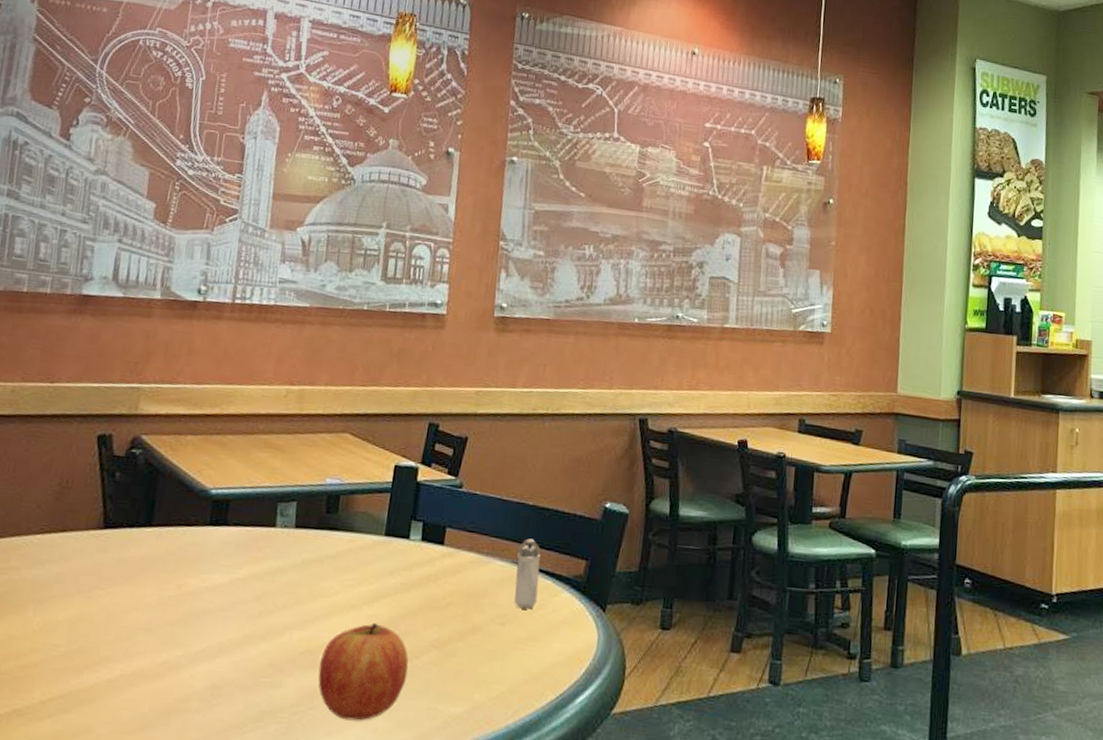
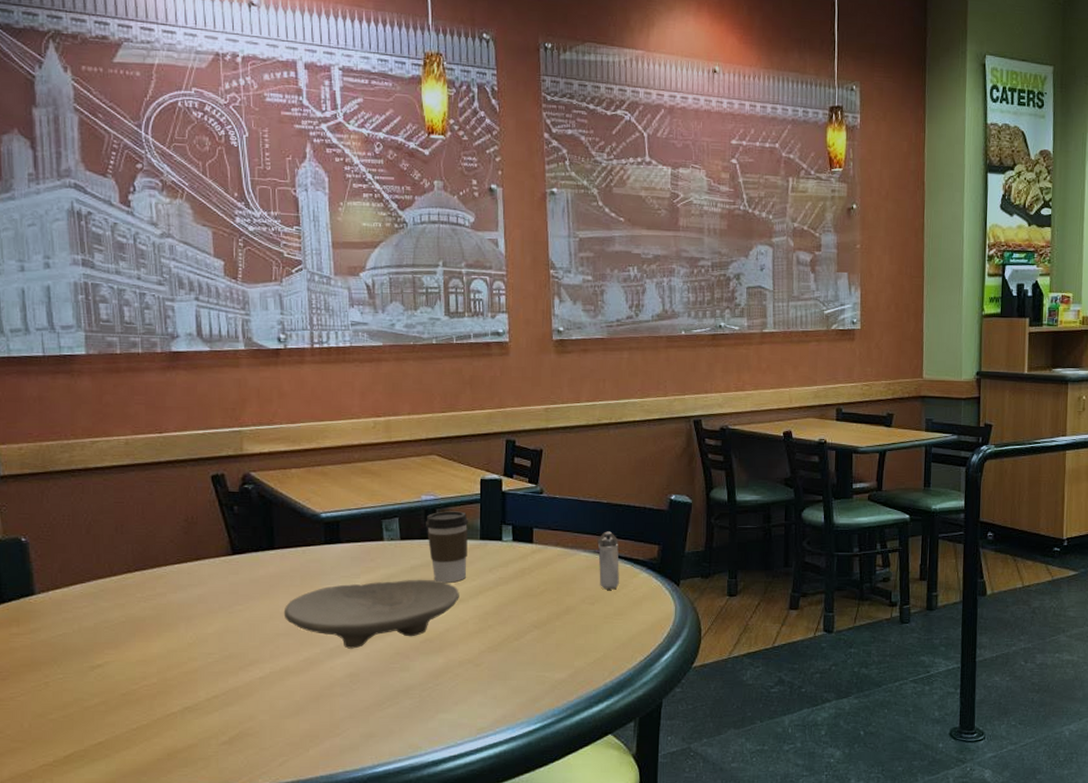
bowl: none [148,575,353,655] -> present [283,580,459,649]
apple: present [318,623,409,721] -> none [439,612,516,691]
coffee cup: none [325,498,375,584] -> present [426,511,469,583]

